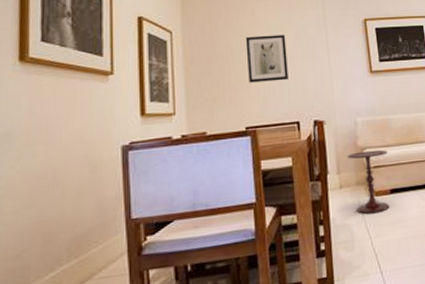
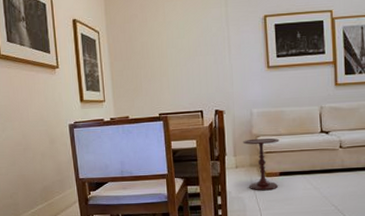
wall art: present [245,35,288,83] -> none [157,32,194,76]

